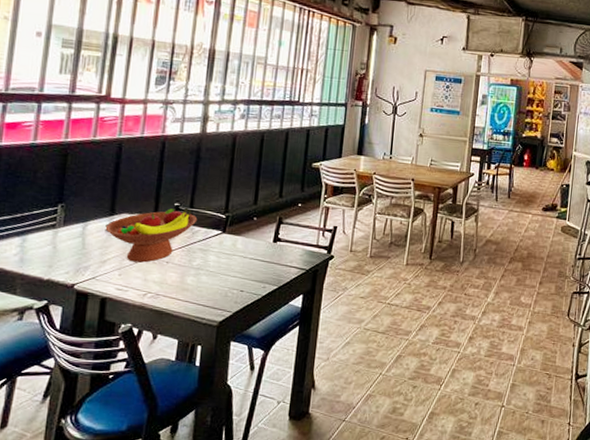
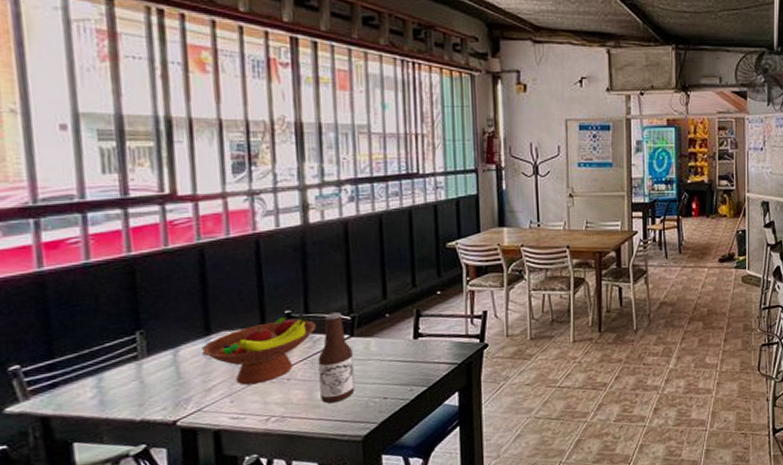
root beer bottle: none [190,210,222,289] -> present [318,312,355,404]

